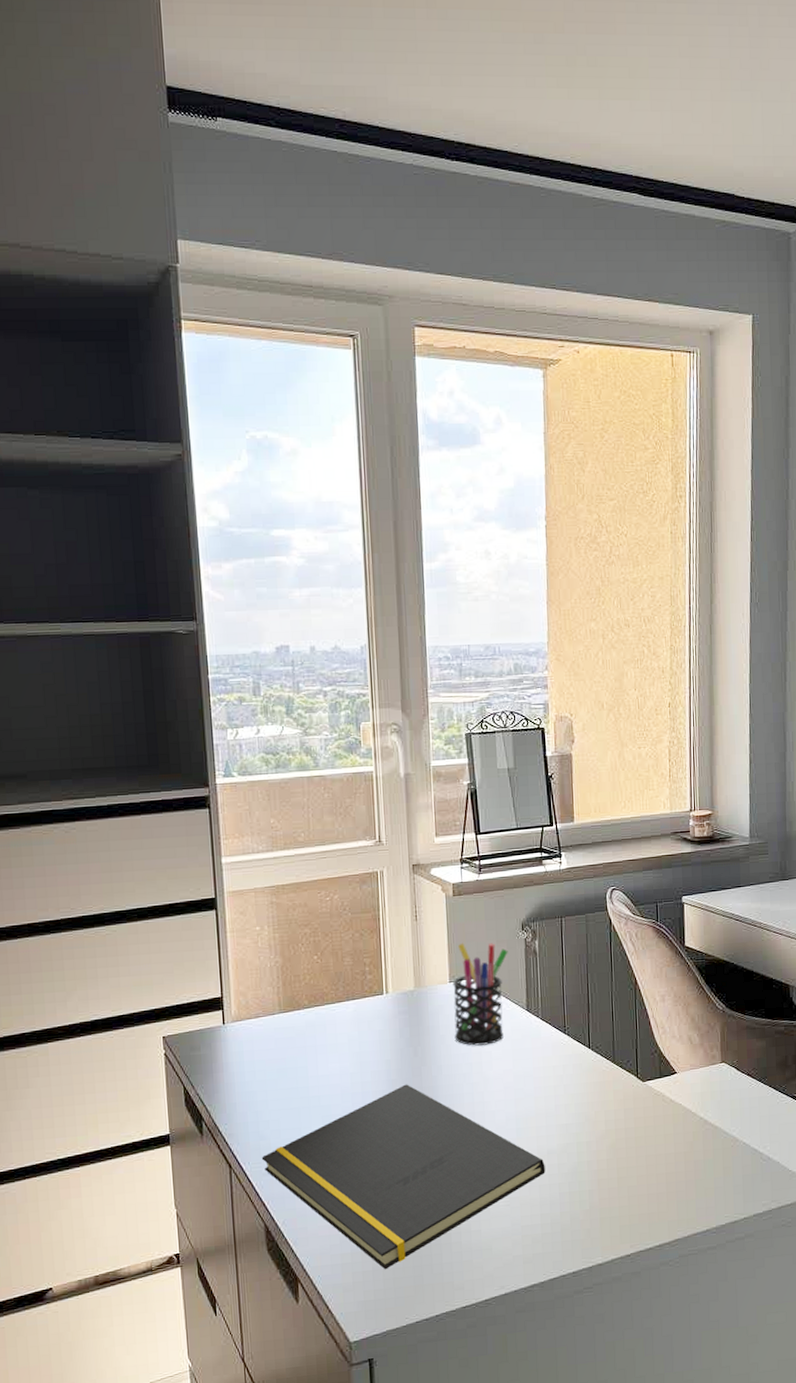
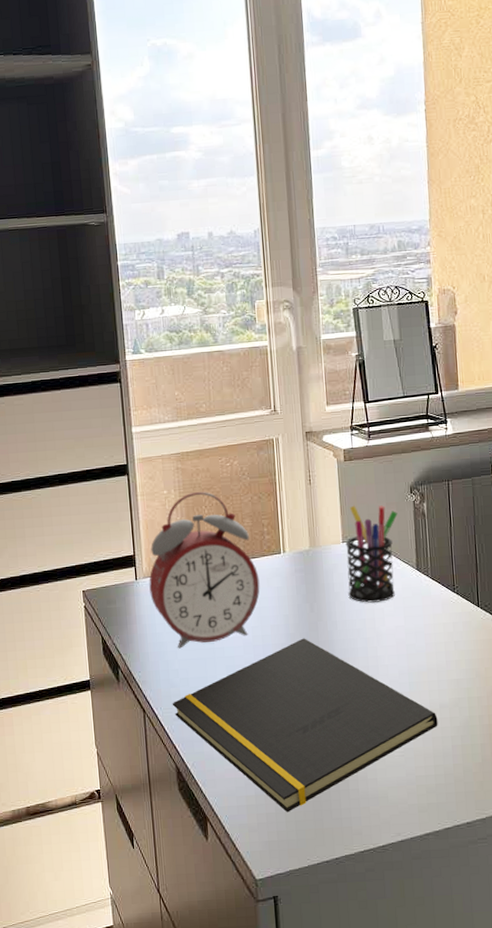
alarm clock: none [238,928,360,1098] -> present [149,492,260,649]

